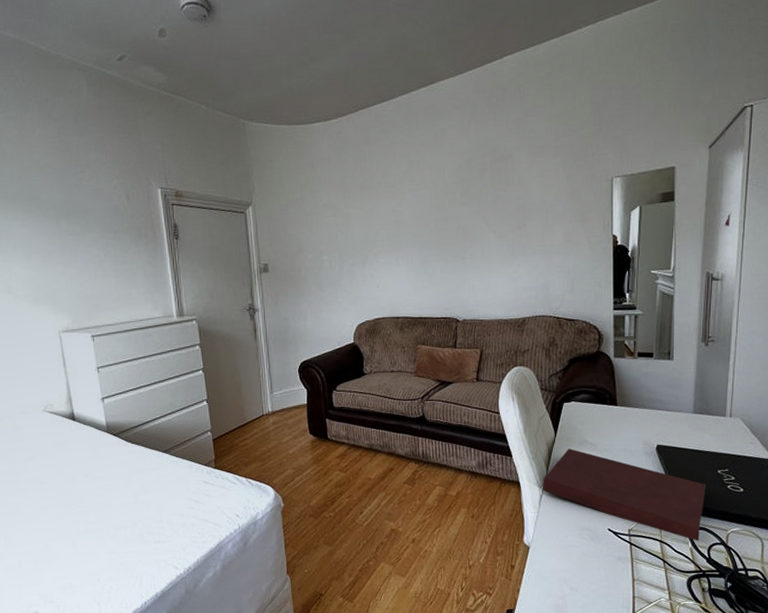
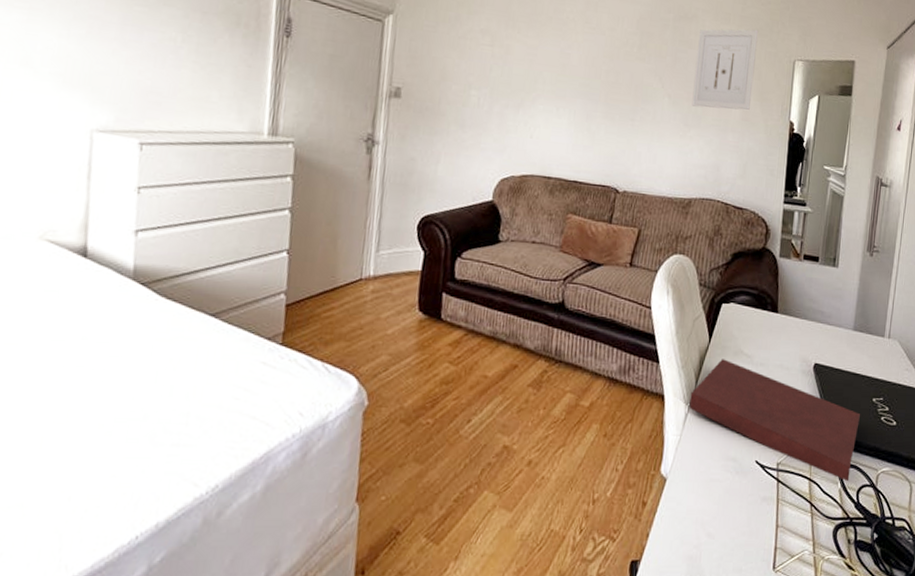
wall art: none [515,156,574,237] -> present [691,29,759,111]

